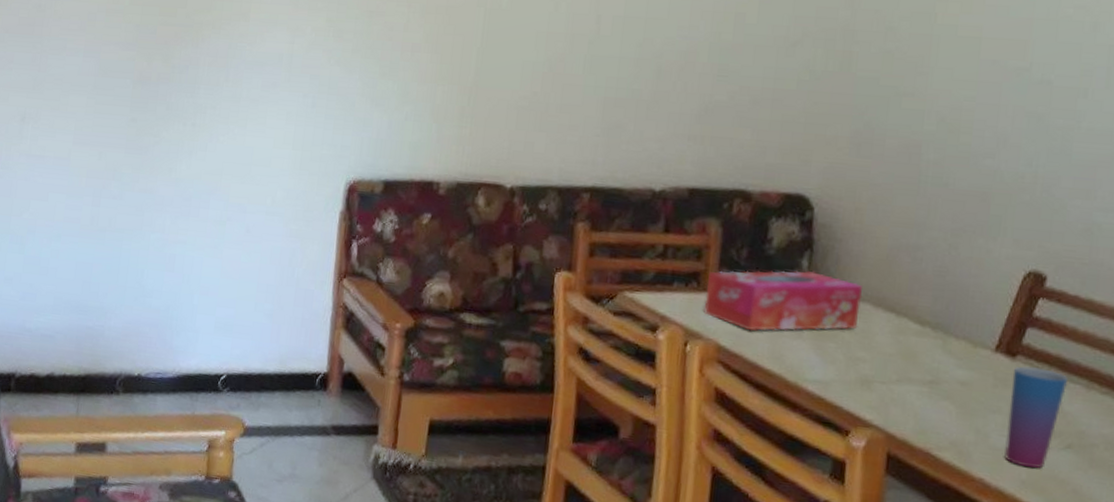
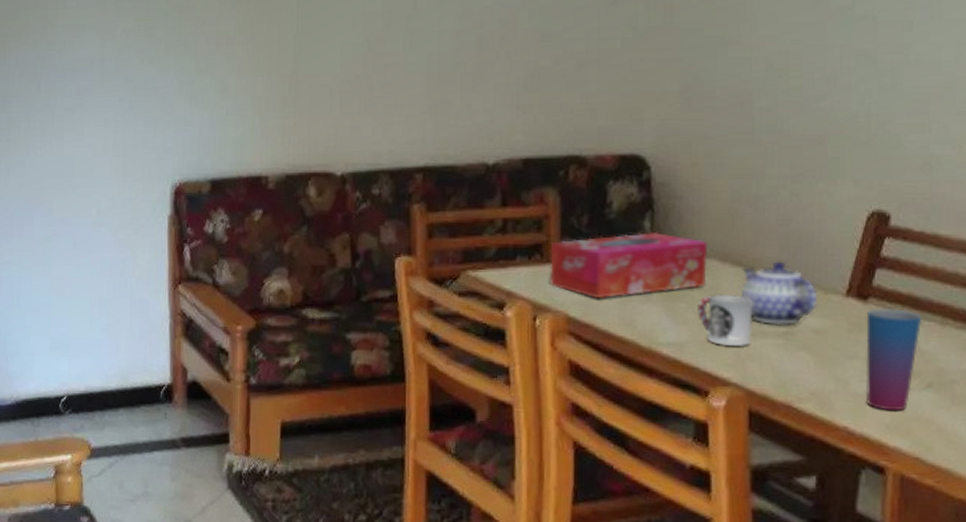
cup: none [846,338,902,391] -> present [698,295,753,346]
teapot: none [891,310,968,375] -> present [740,261,818,325]

